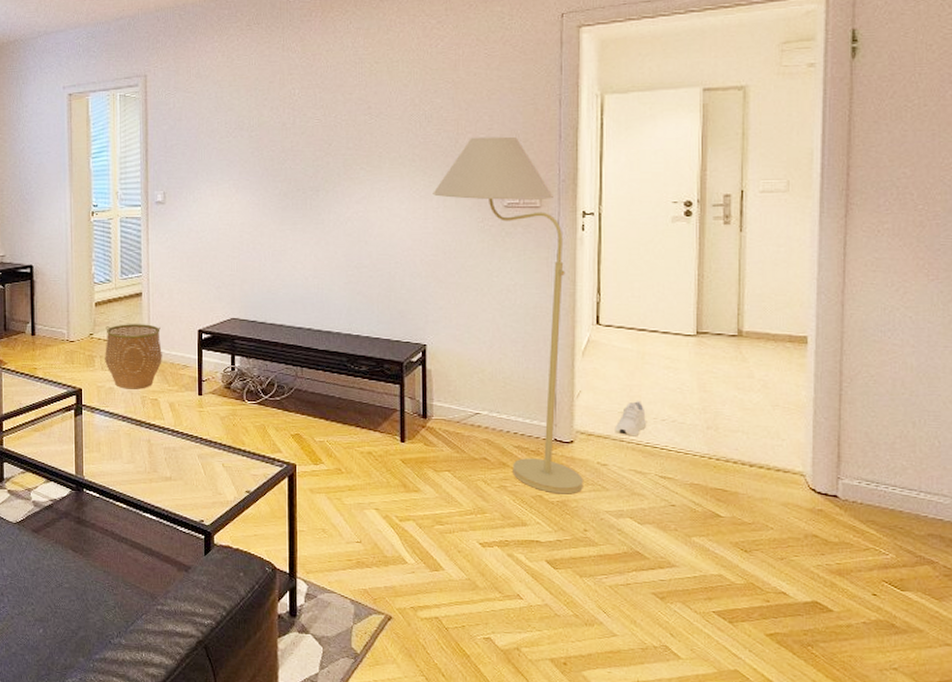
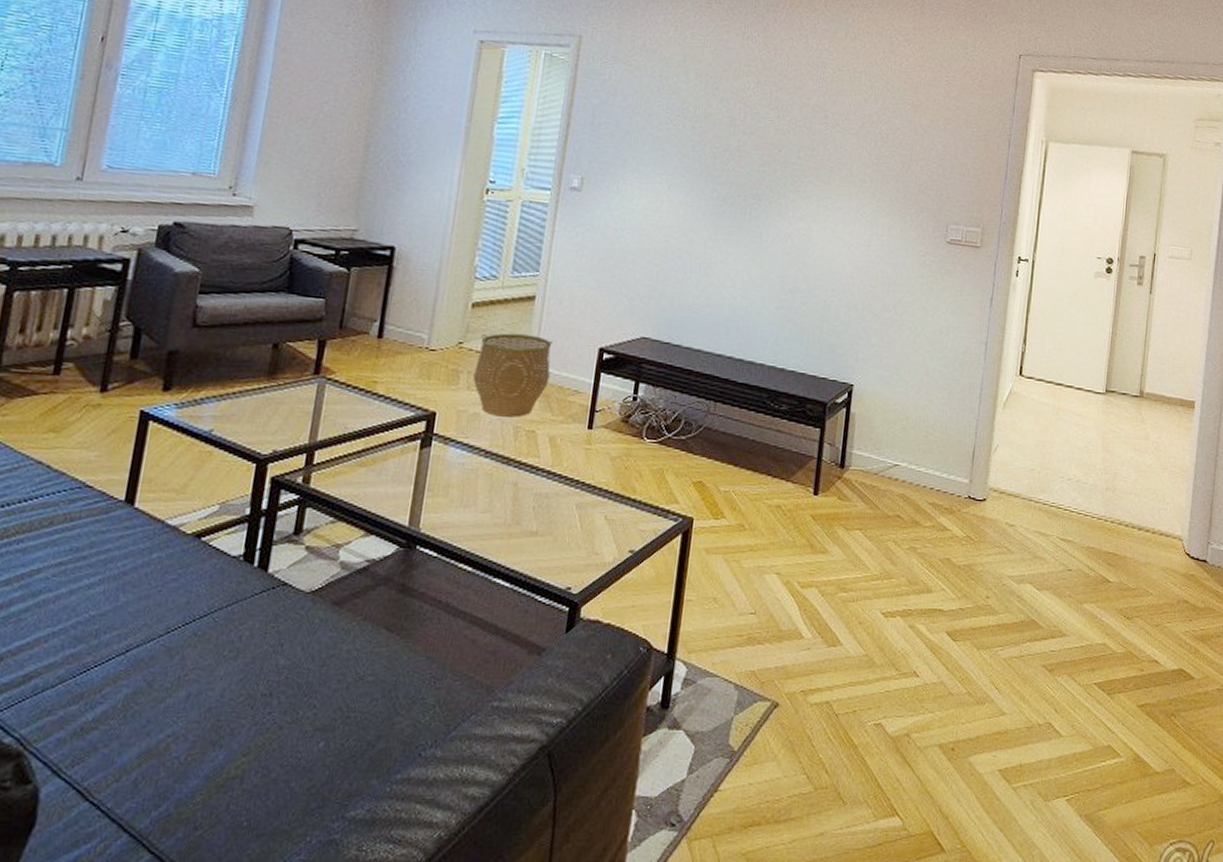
floor lamp: present [433,136,583,495] -> none [879,165,998,558]
shoe: present [615,400,647,437] -> none [1025,457,1055,496]

